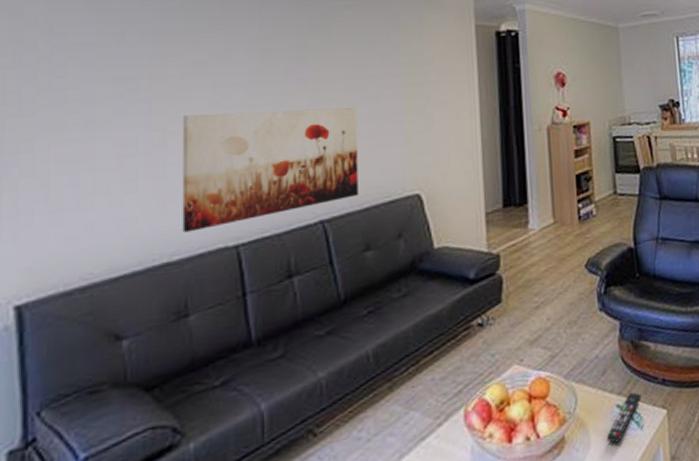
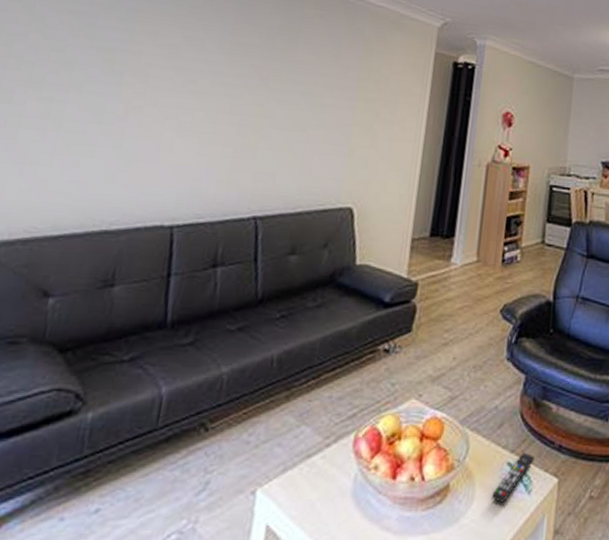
wall art: present [182,107,359,233] -> none [125,93,308,205]

